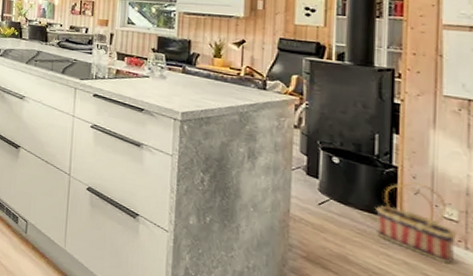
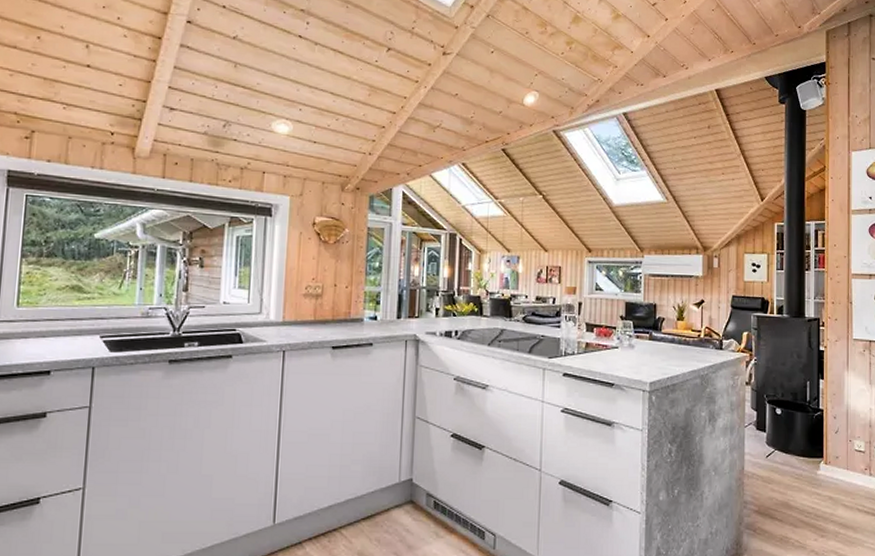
basket: present [375,181,456,264] -> none [809,422,863,492]

